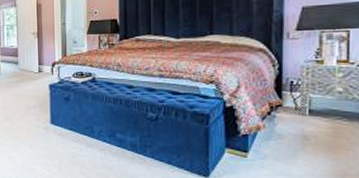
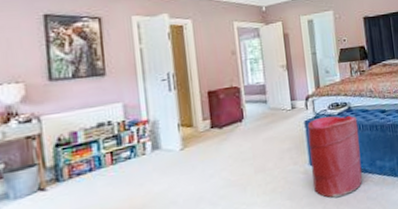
laundry hamper: none [51,84,101,157] -> present [307,116,363,198]

